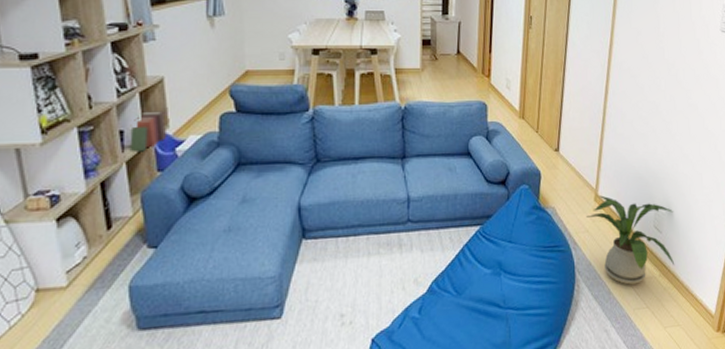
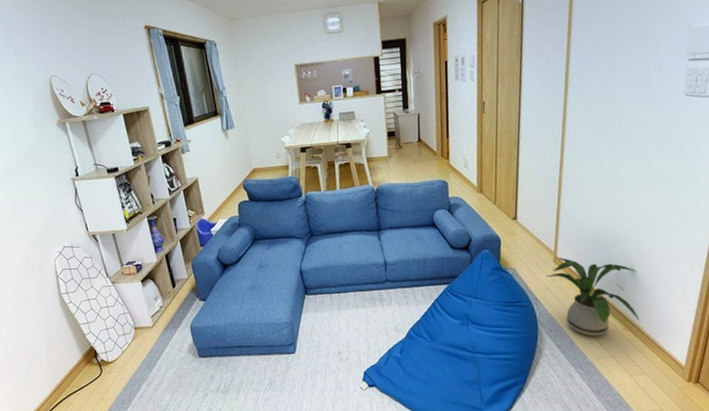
books: present [129,111,168,152] -> none [180,202,205,233]

